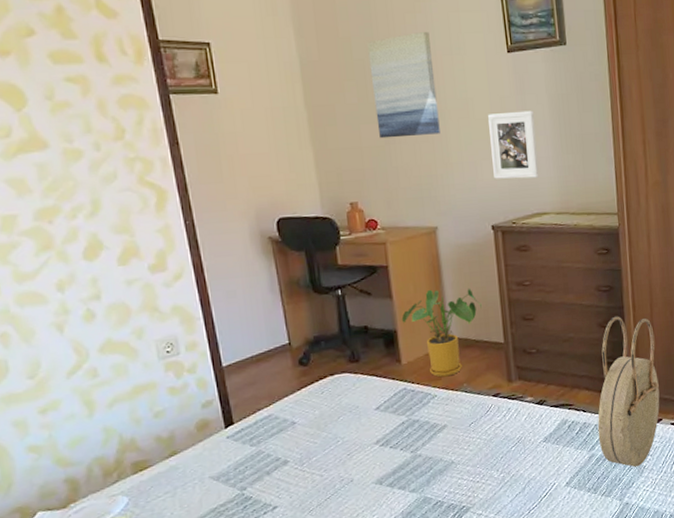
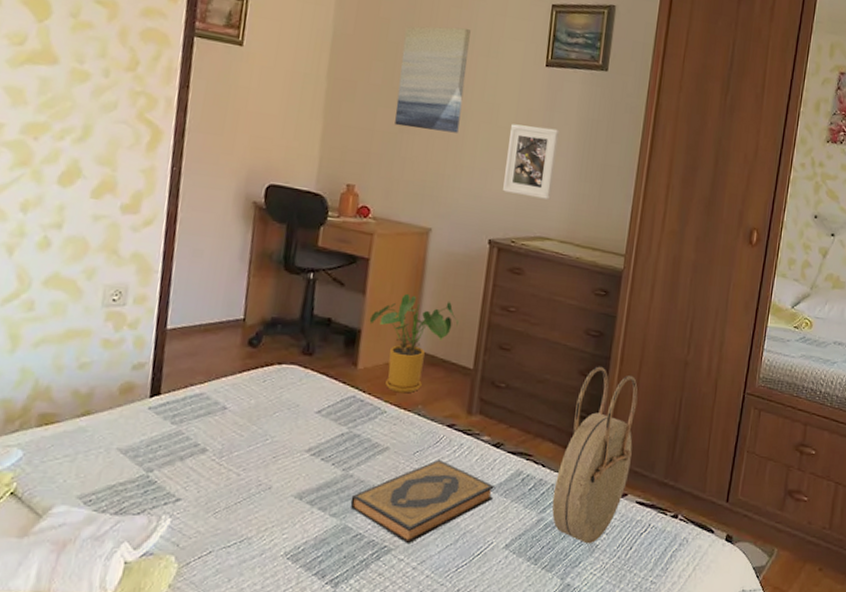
hardback book: none [424,425,547,501] -> present [350,460,494,544]

